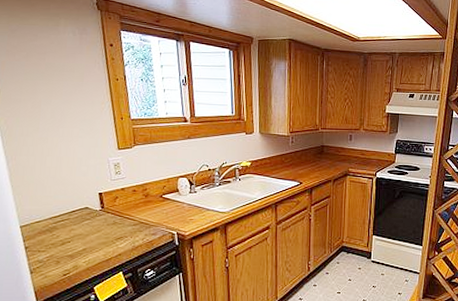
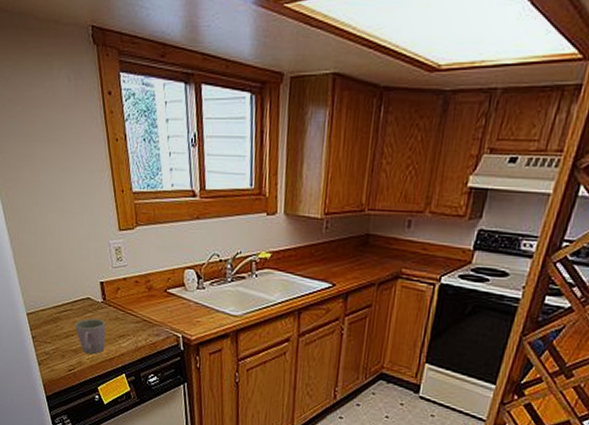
mug: none [72,225,104,258] -> present [75,318,106,355]

